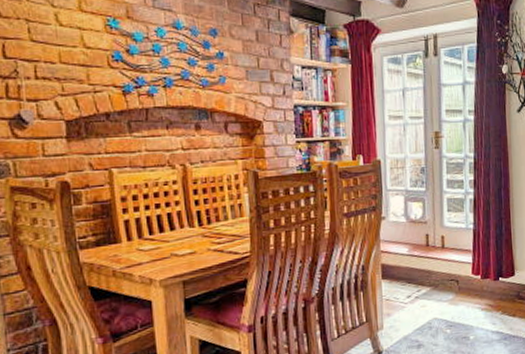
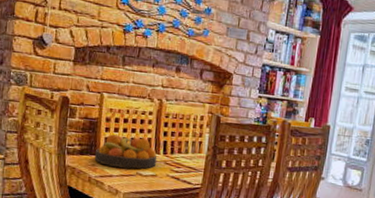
fruit bowl: none [114,212,193,253] -> present [94,134,158,169]

